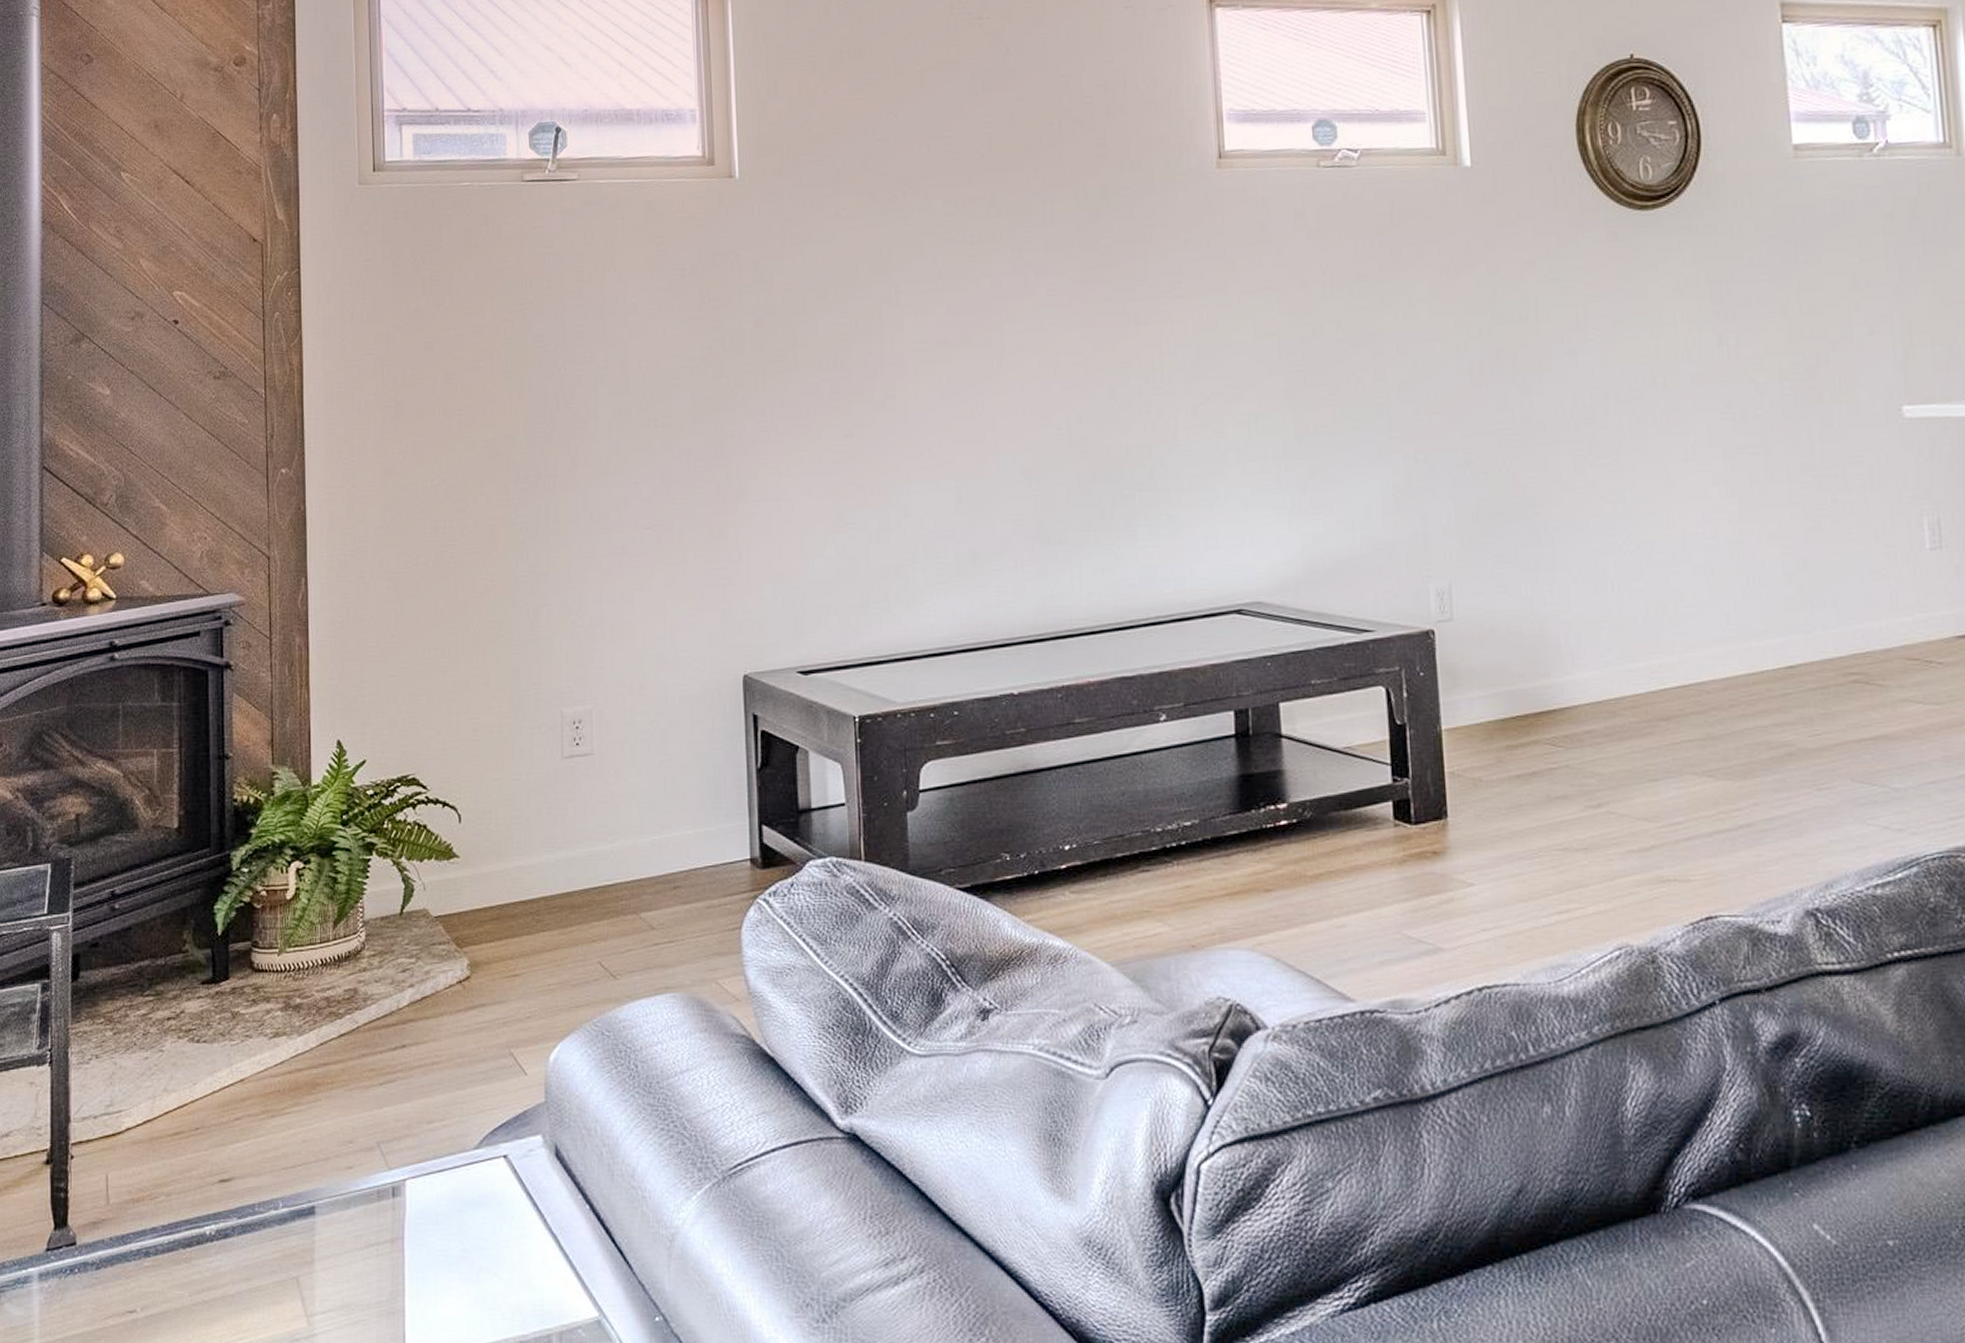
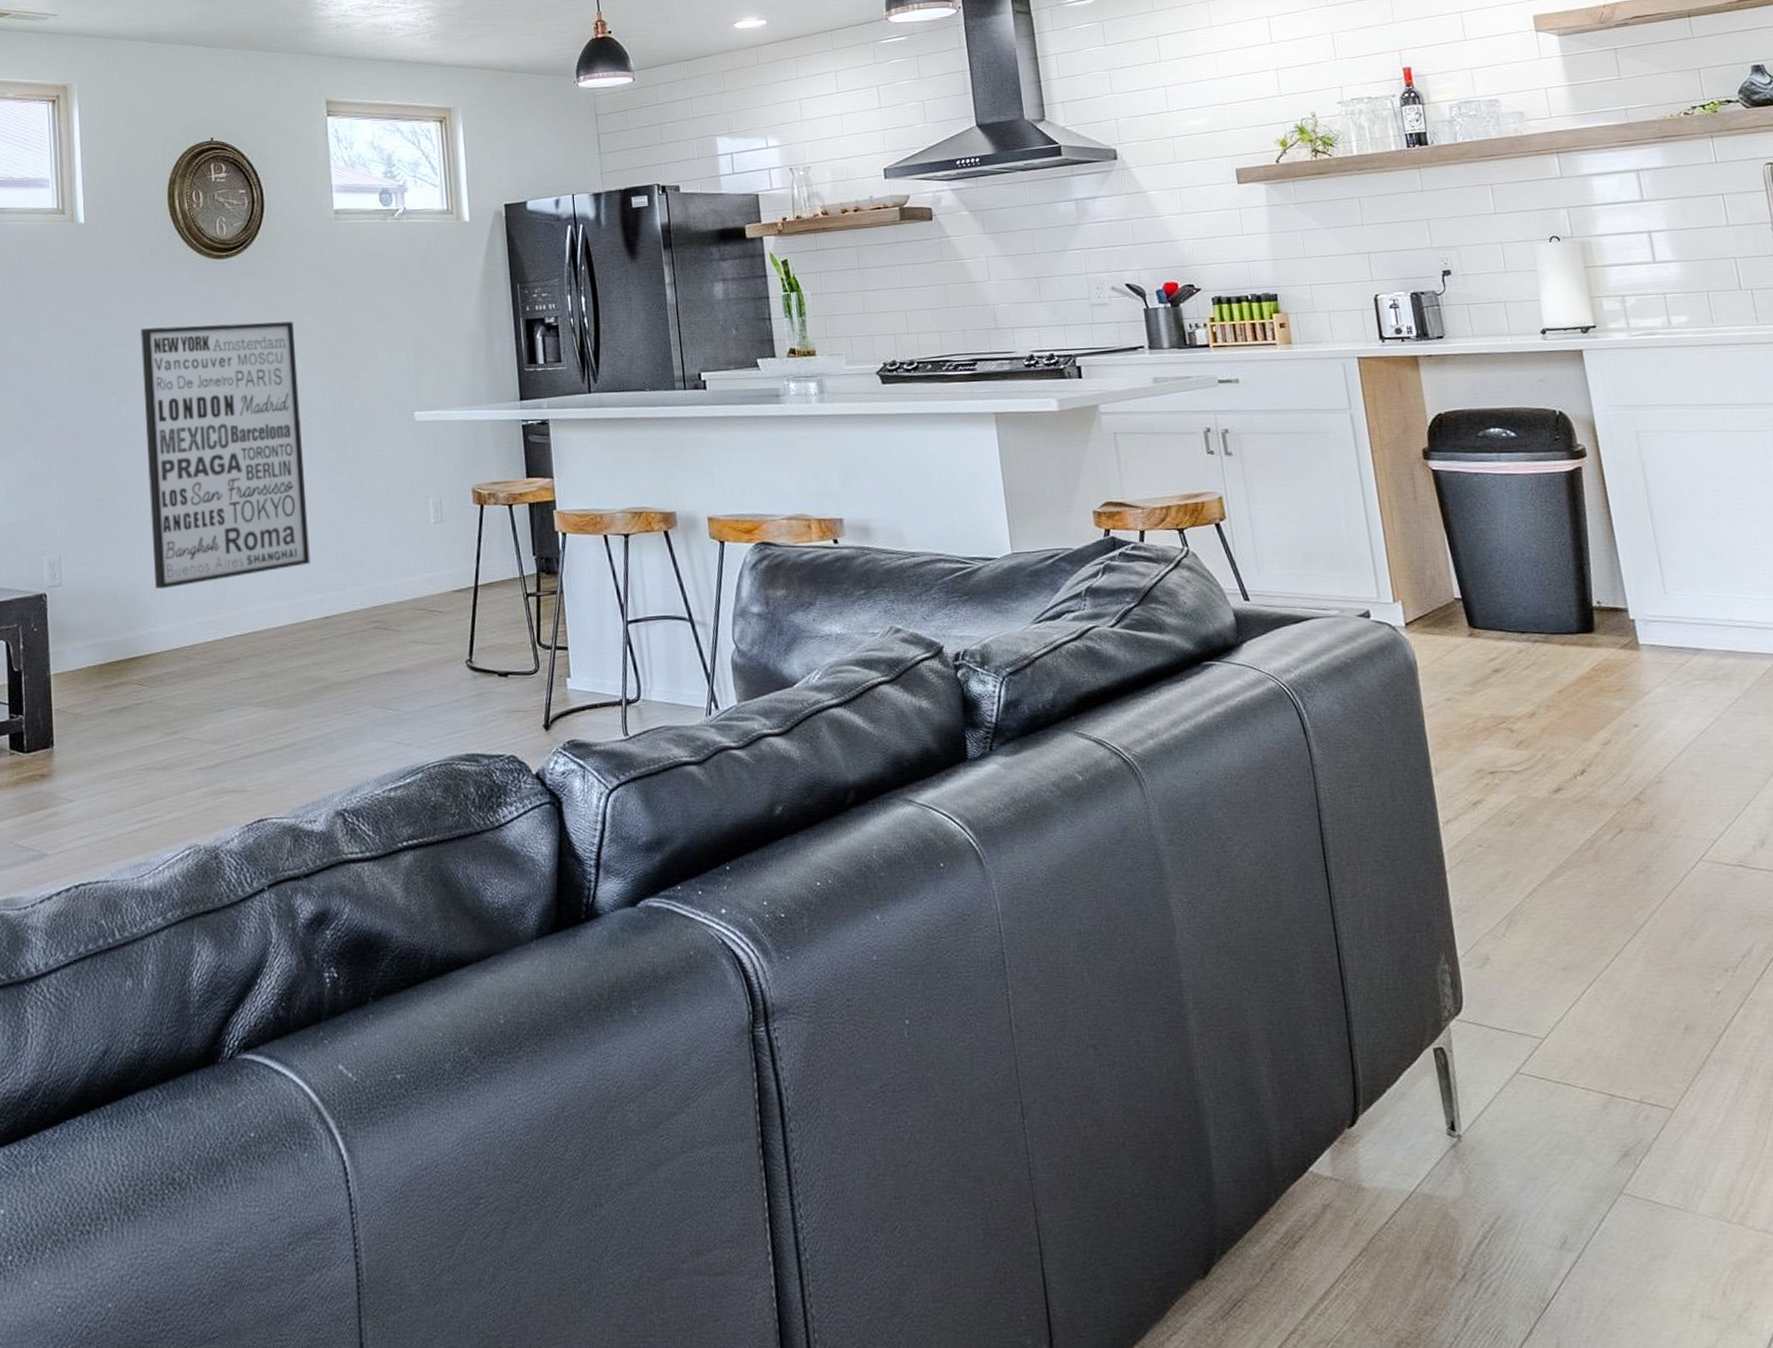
wall art: none [1545,289,1768,628] -> present [141,321,310,590]

